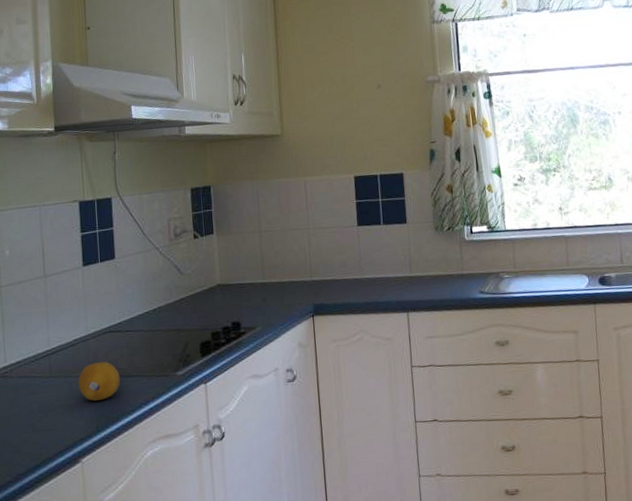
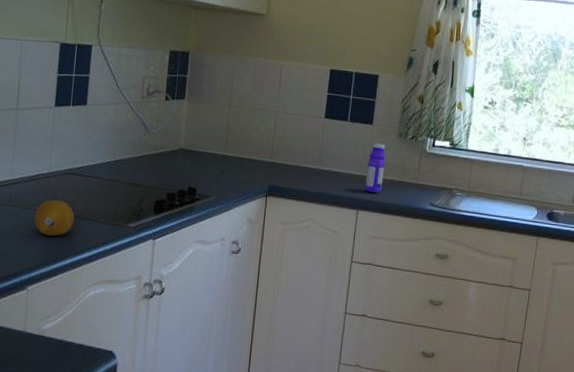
bottle: none [409,240,428,292] -> present [365,143,386,193]

